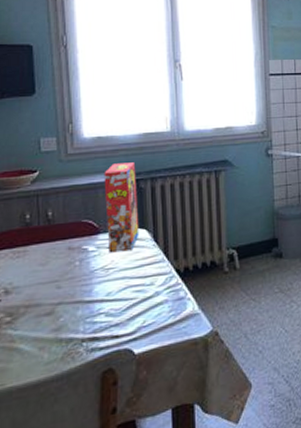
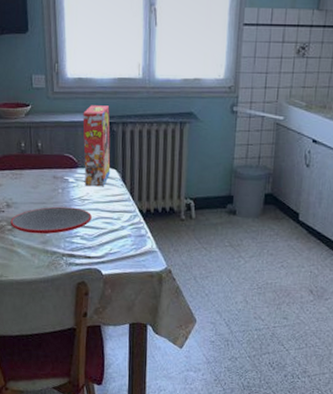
plate: none [9,280,118,322] -> present [10,206,92,235]

